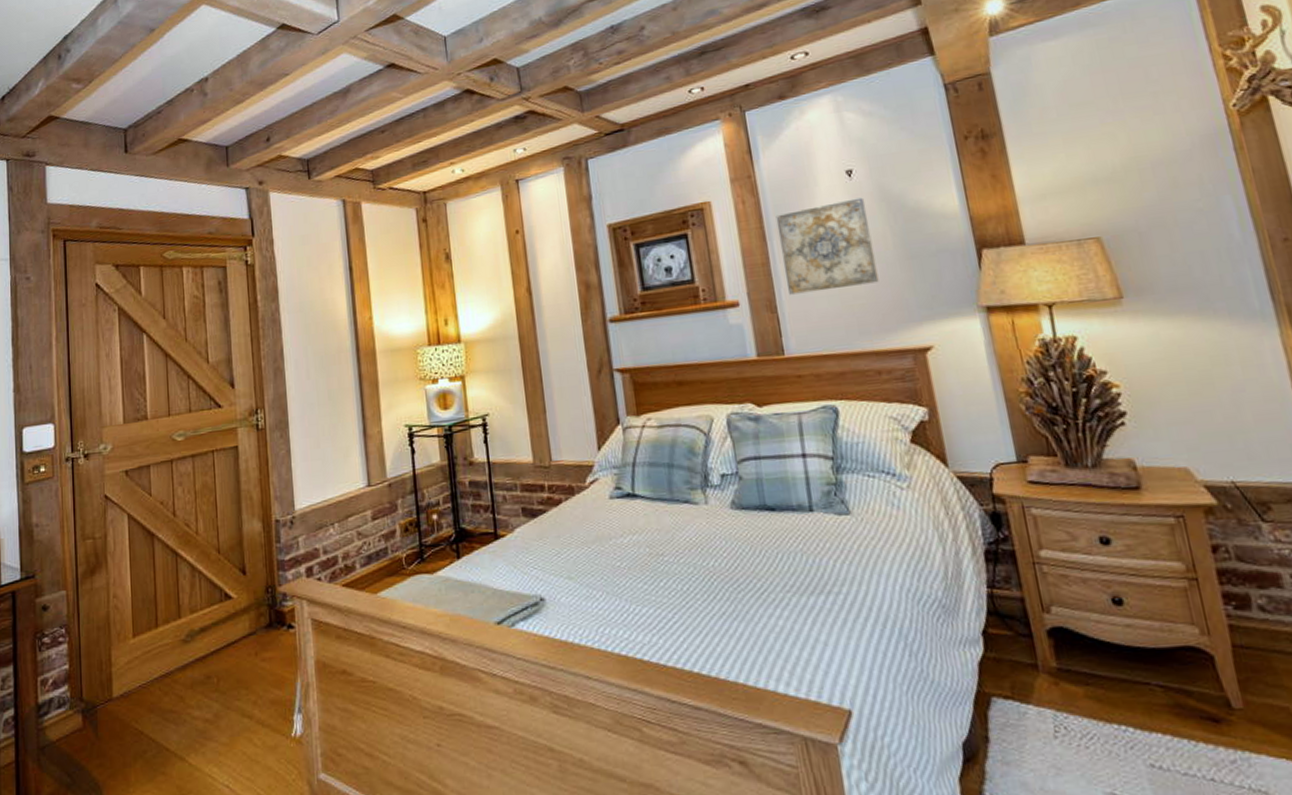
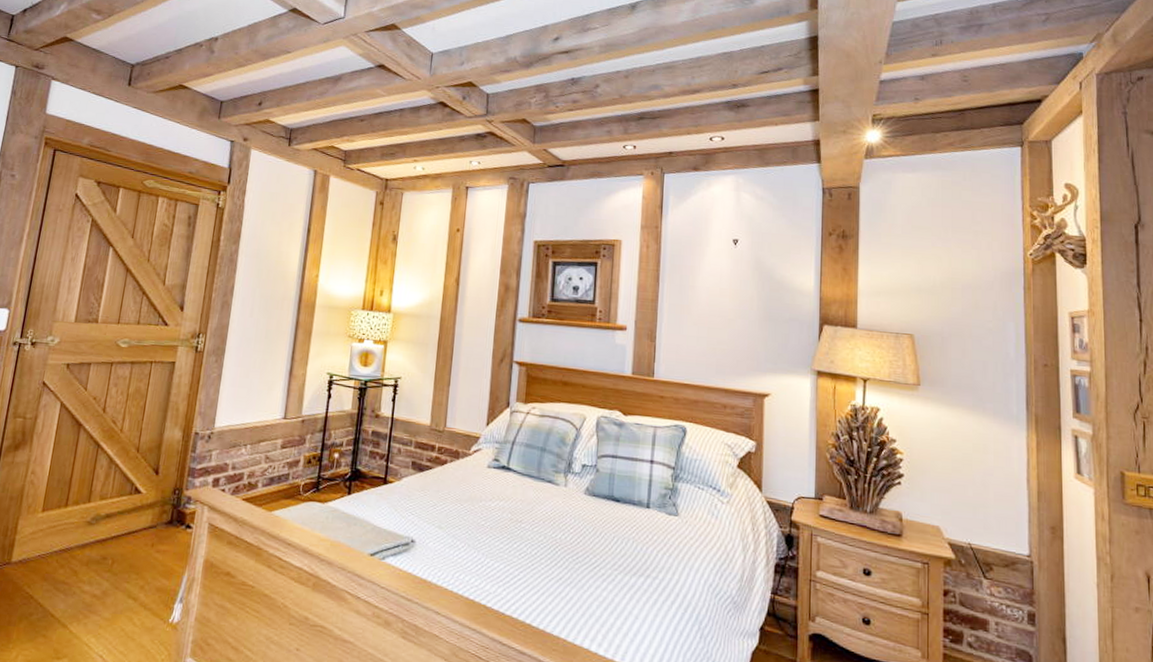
wall art: present [775,197,879,295] -> none [668,262,743,334]

